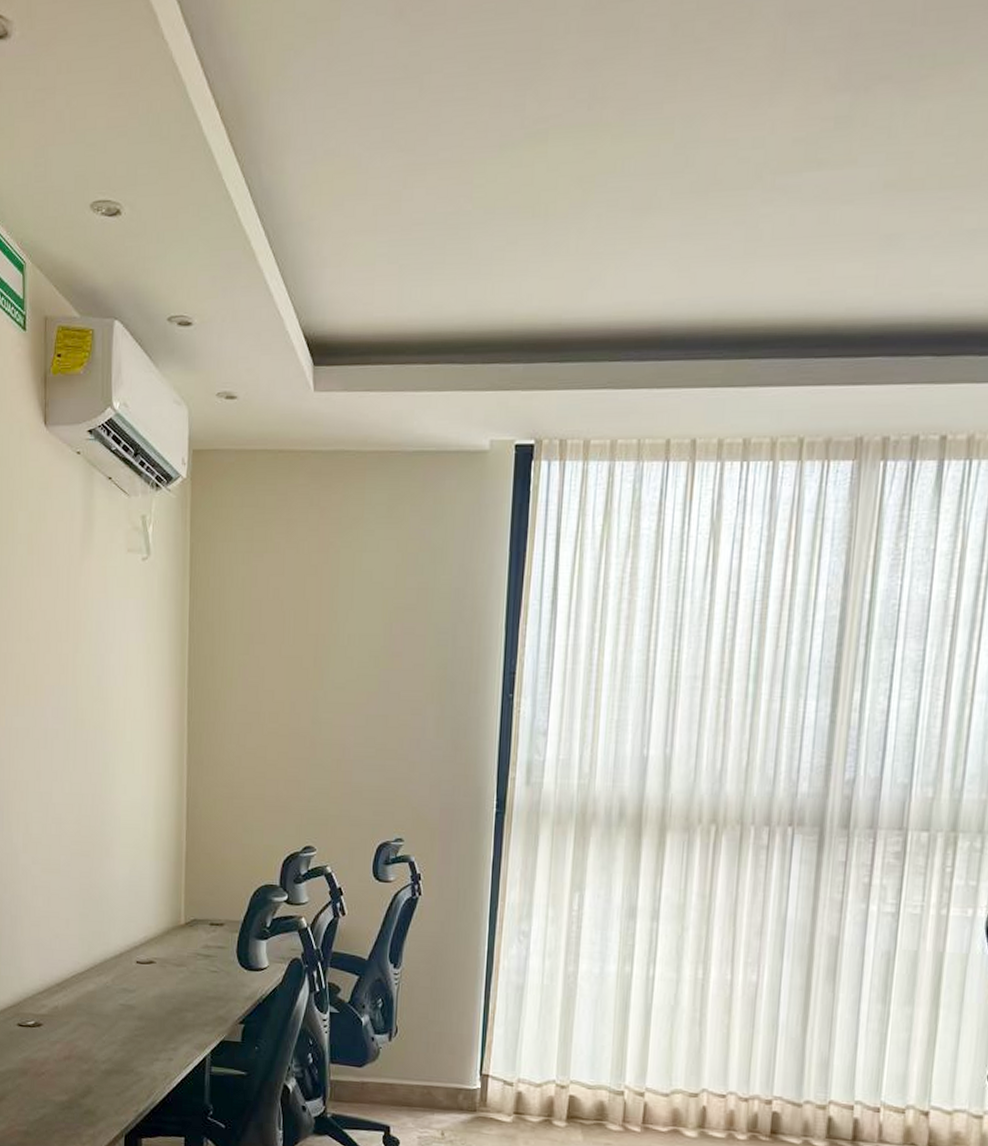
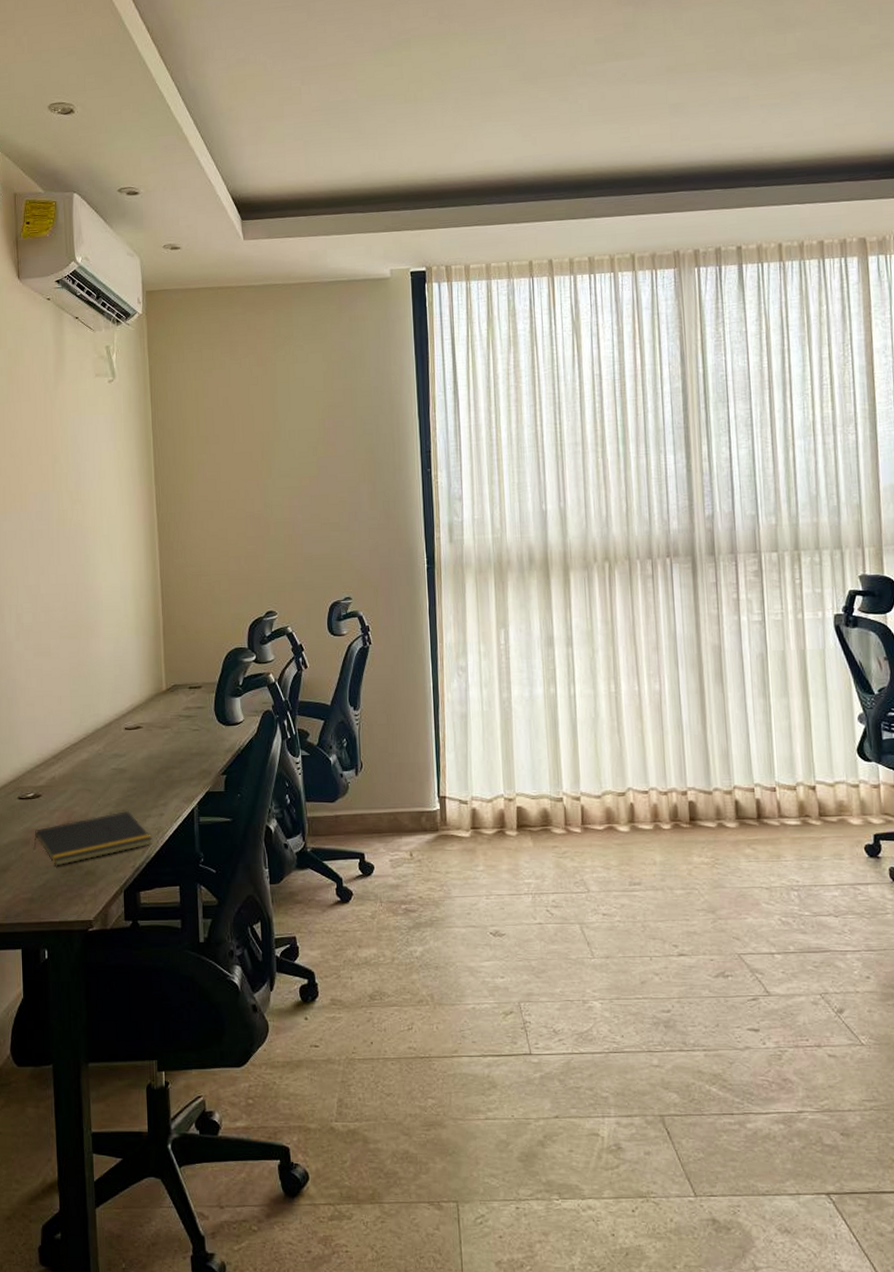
notepad: none [31,1051,159,1102] -> present [33,811,153,866]

